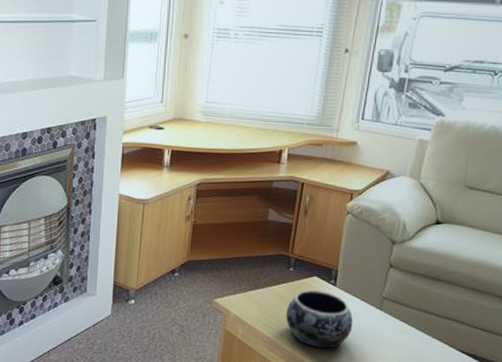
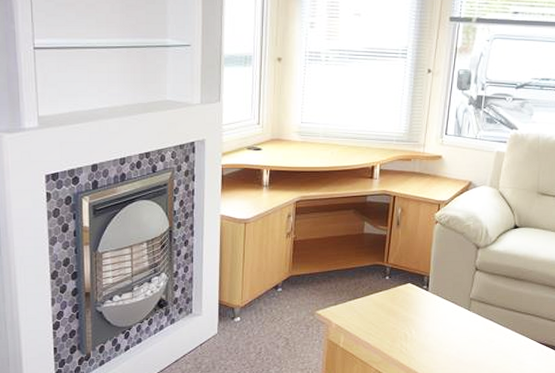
decorative bowl: present [286,290,353,349] -> none [384,296,445,350]

